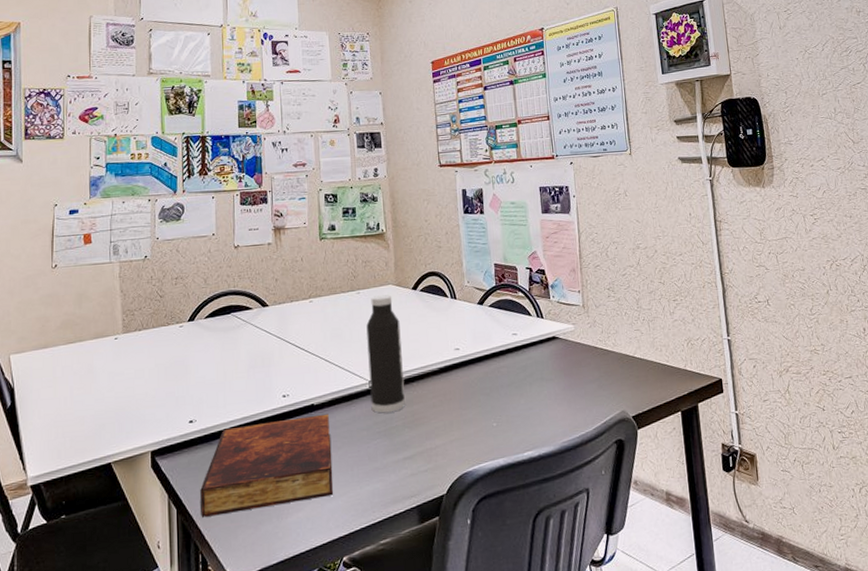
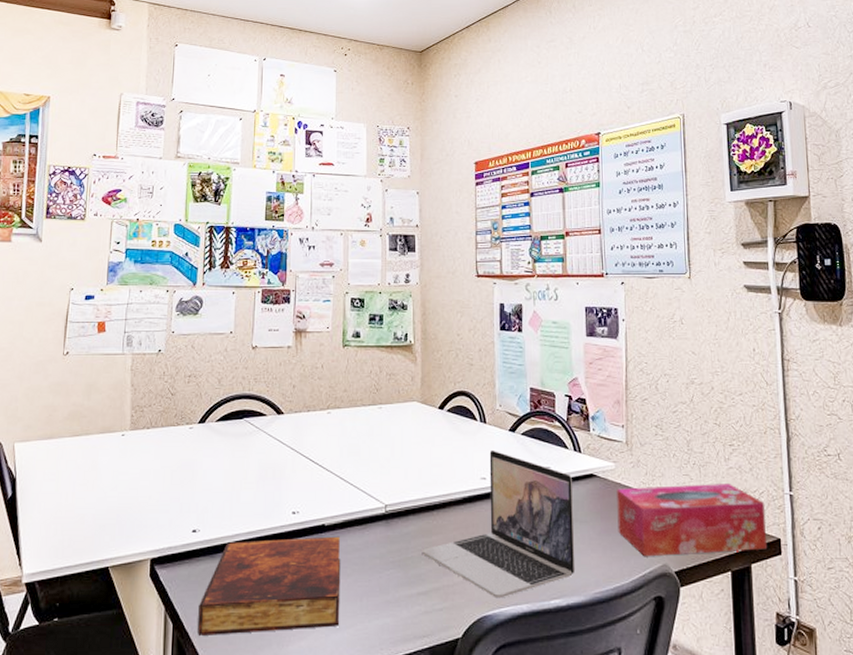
water bottle: present [366,295,405,413] -> none [386,412,423,542]
laptop: none [405,322,545,456] -> present [422,449,575,599]
tissue box: none [577,334,710,406] -> present [617,484,767,557]

